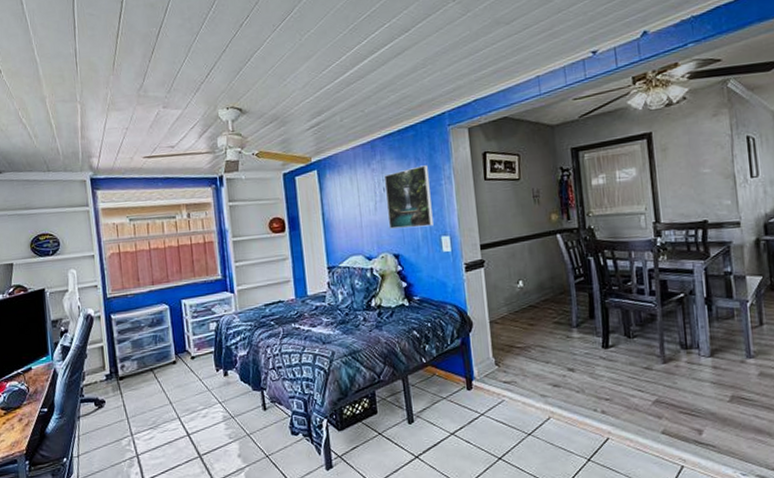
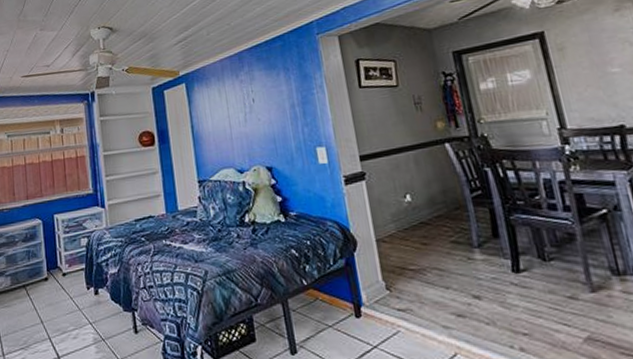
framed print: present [385,165,434,229] -> none [253,74,307,140]

